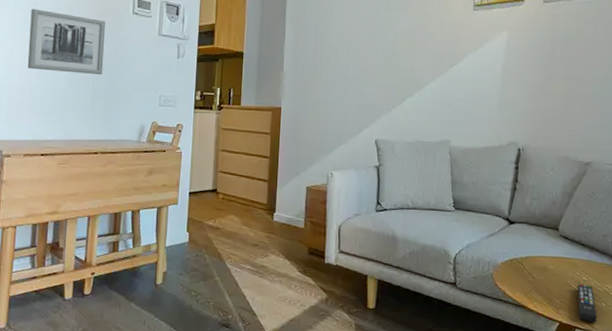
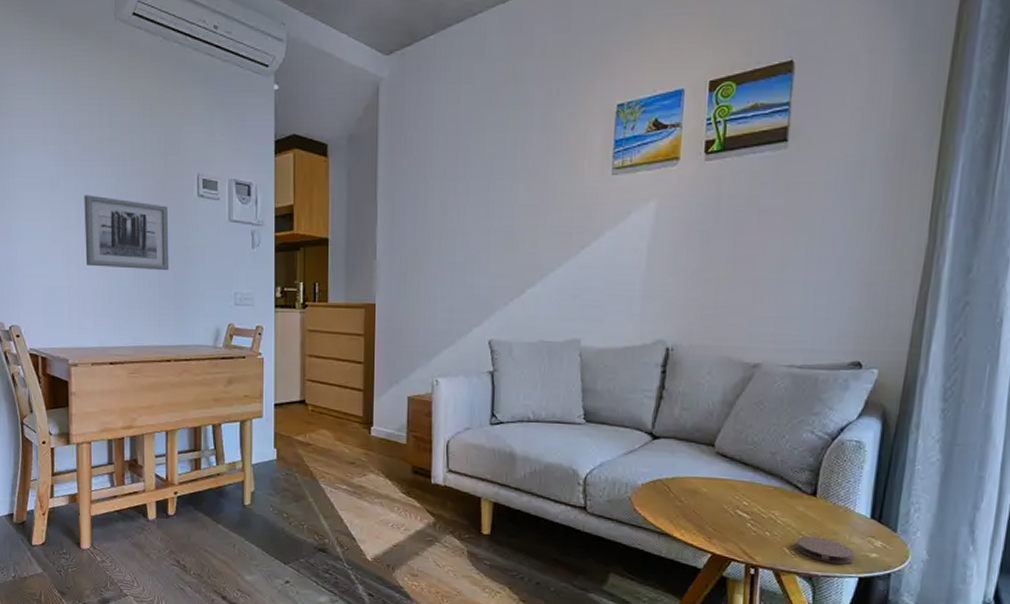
remote control: present [577,284,597,323] -> none [735,510,760,555]

